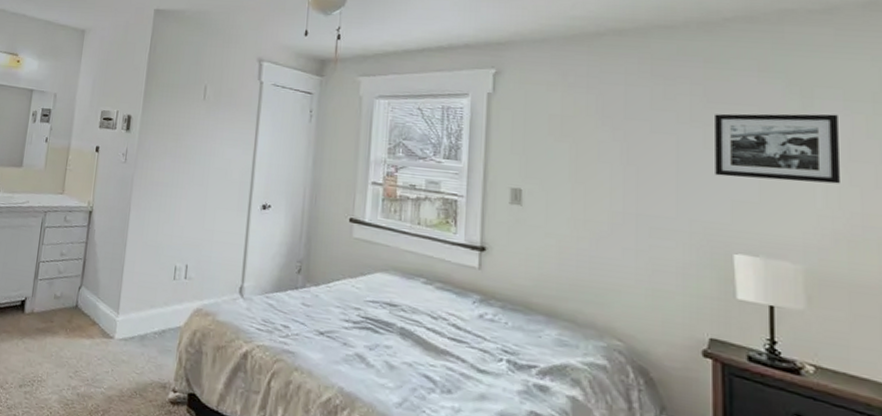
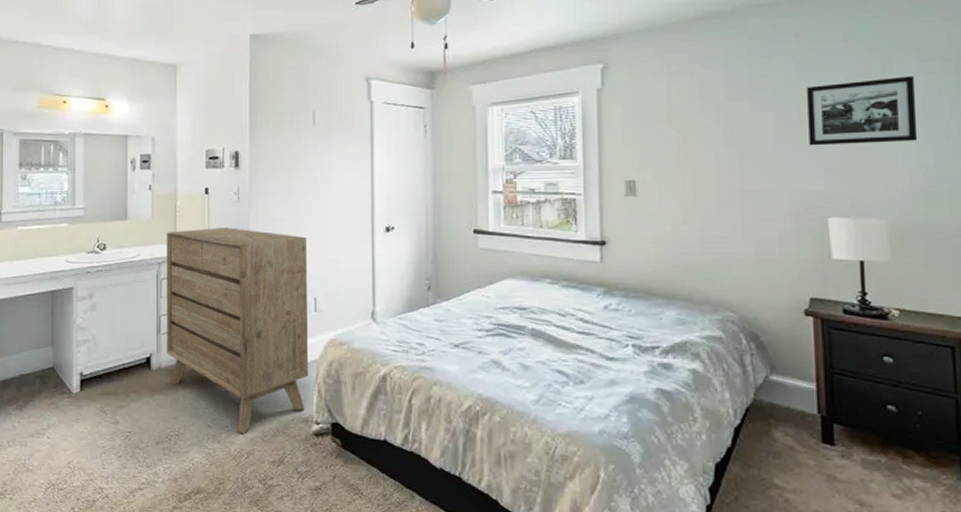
dresser: none [39,183,185,390] -> present [166,228,308,433]

